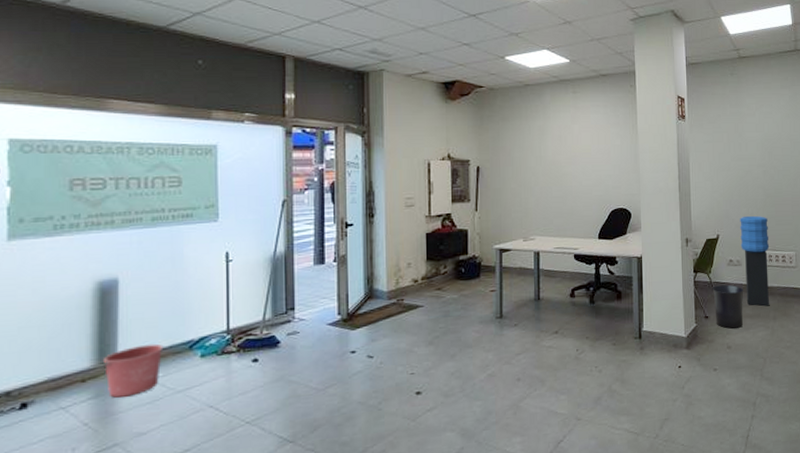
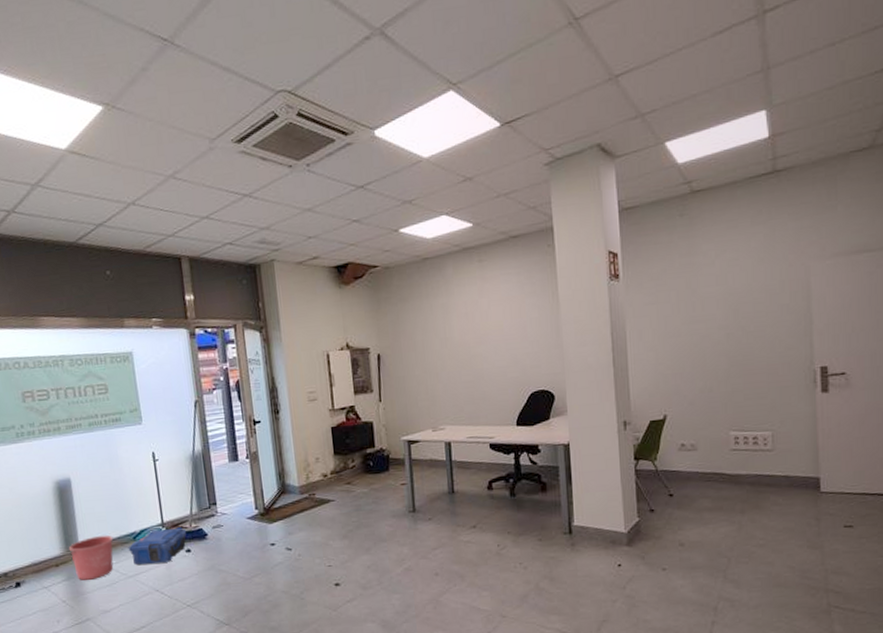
toolbox: none [181,334,255,378] -> present [128,527,187,565]
waste bin: present [712,284,744,329] -> none [658,473,700,524]
water cooler: present [740,215,770,307] -> none [694,390,735,498]

